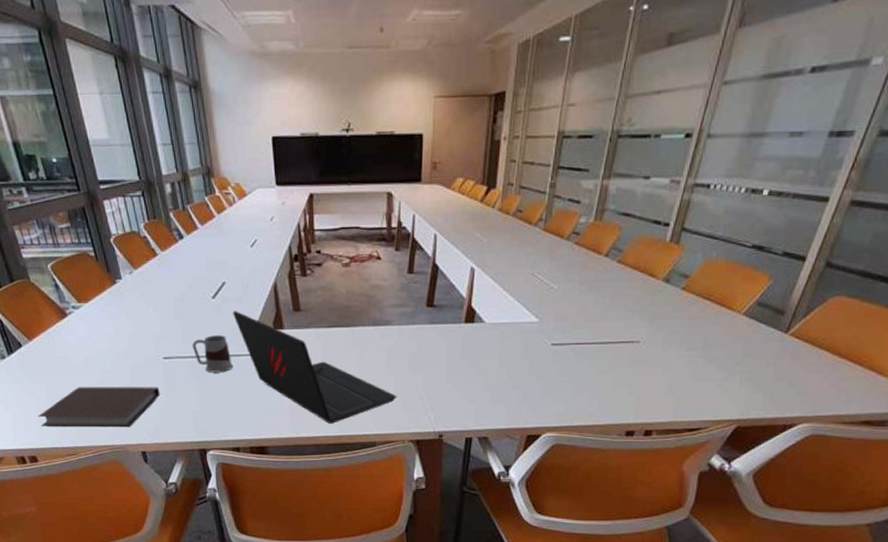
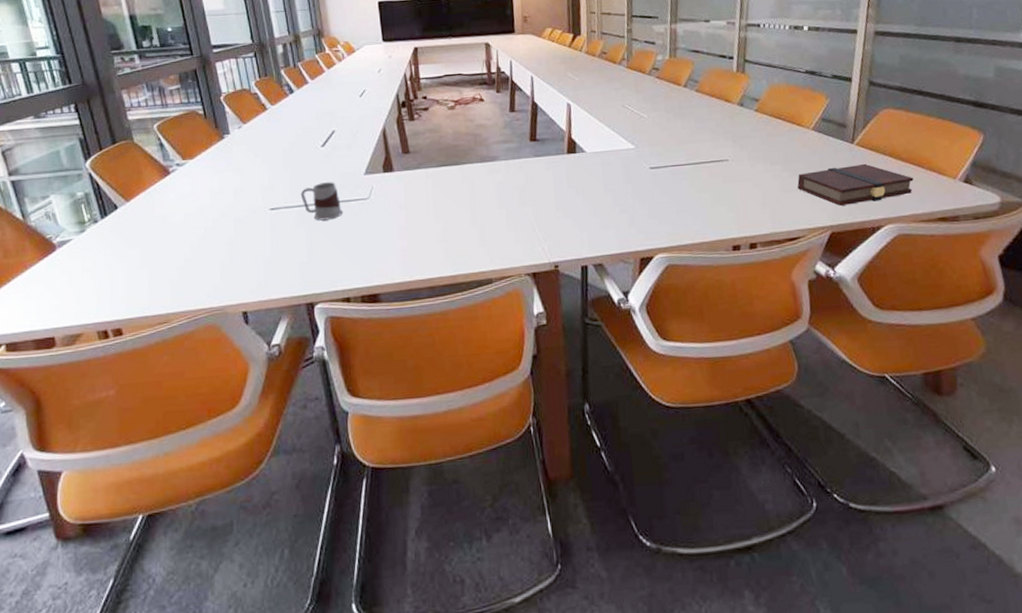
notebook: present [38,387,160,428] -> none [128,240,265,294]
laptop: present [233,311,397,423] -> none [342,157,510,263]
book: none [710,356,847,400] -> present [797,163,914,206]

